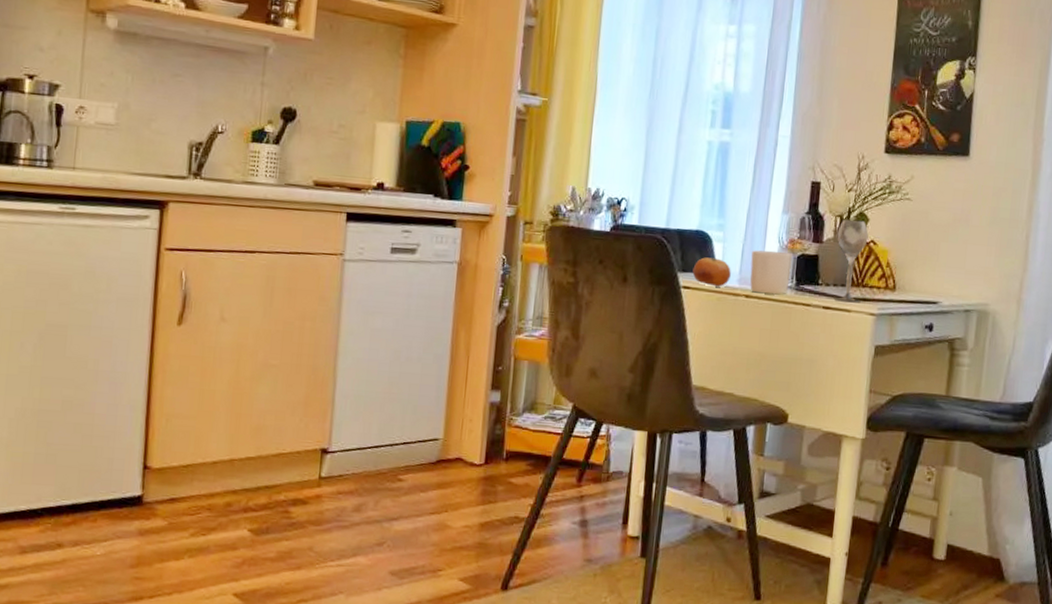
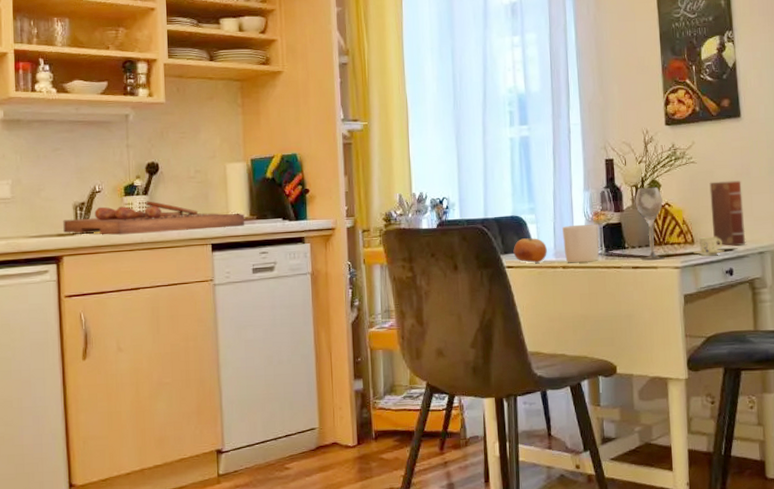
cutting board: none [173,150,390,197] -> present [63,201,245,236]
cup and saucer: none [893,284,928,307] -> present [693,237,725,256]
book: none [918,224,958,300] -> present [709,180,746,246]

